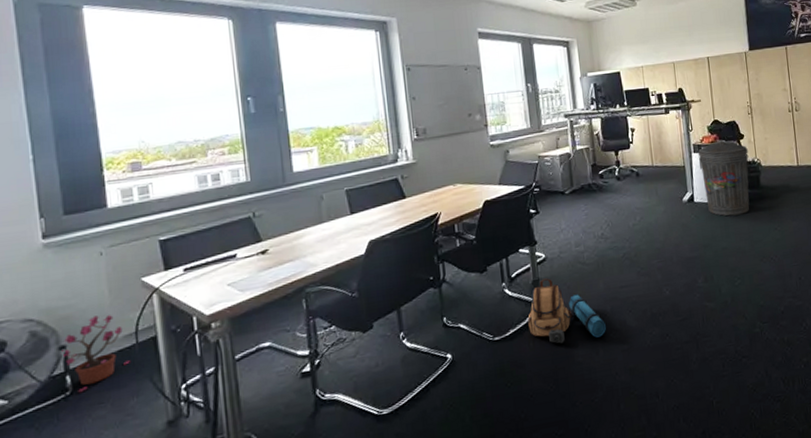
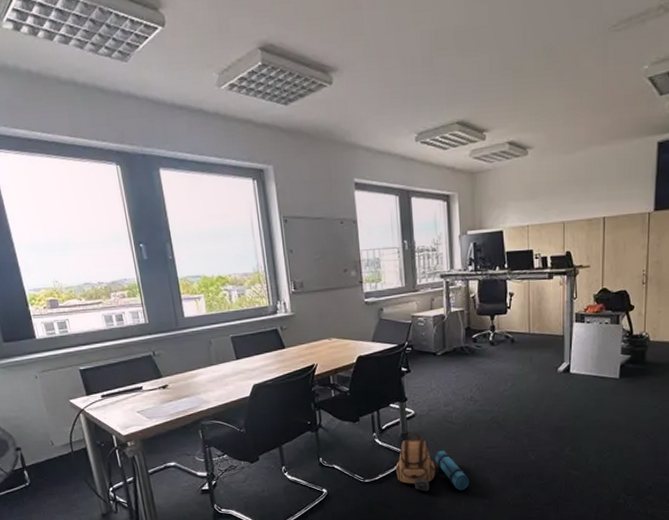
potted plant: present [62,315,131,393] -> none [18,427,70,485]
trash can: present [698,139,750,216] -> none [579,310,637,390]

